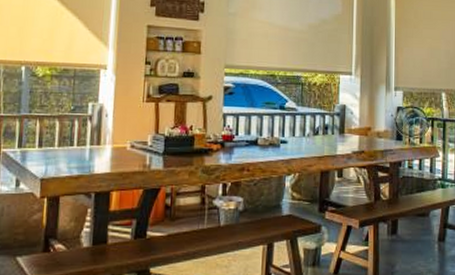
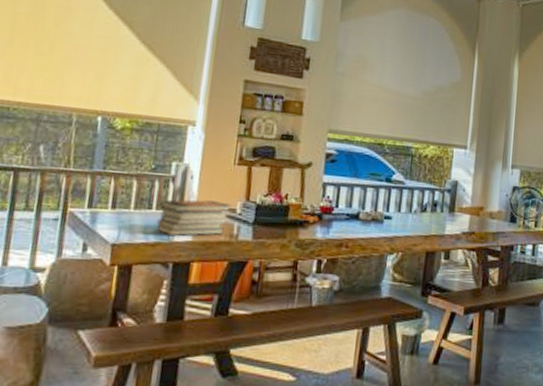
book stack: none [78,135,143,169] -> present [156,199,232,236]

